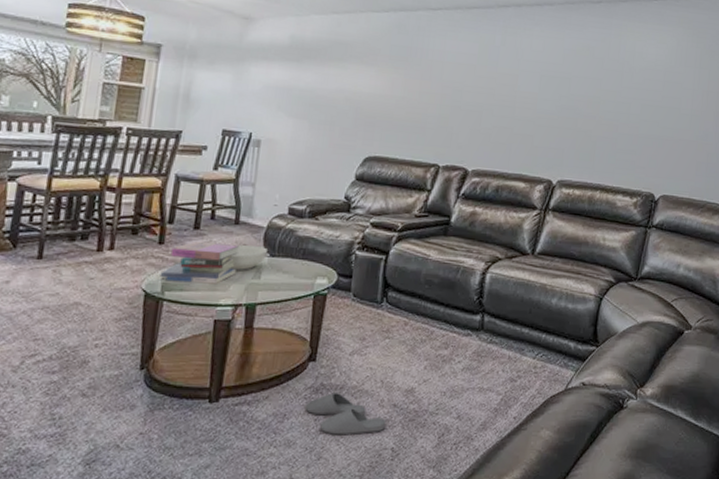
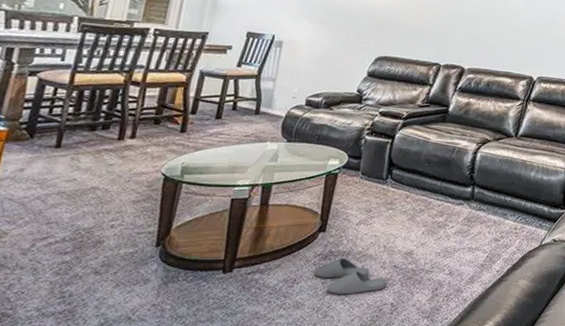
books: present [159,242,239,284] -> none [180,130,258,167]
bowl: present [228,245,269,270] -> none [248,132,286,154]

